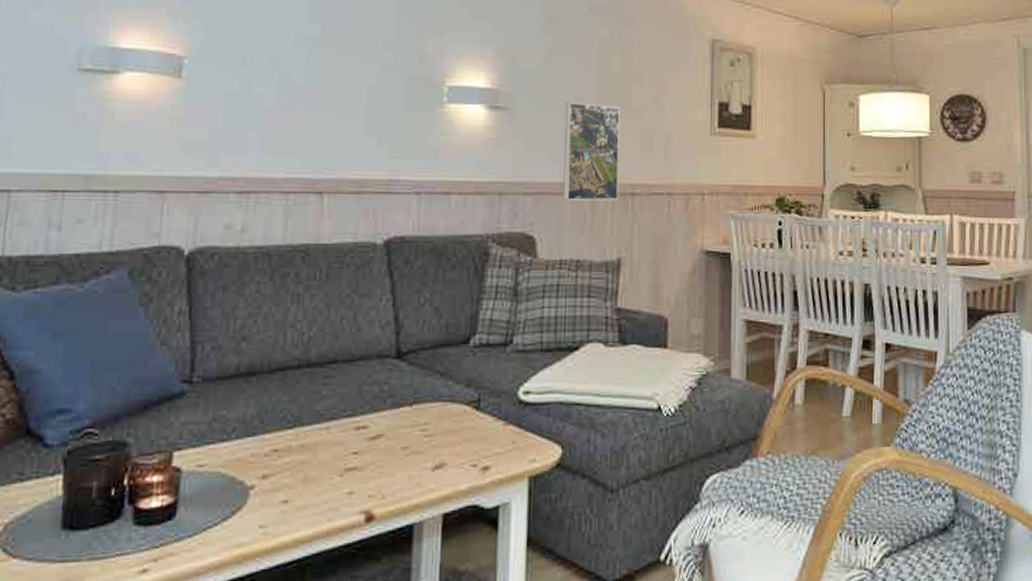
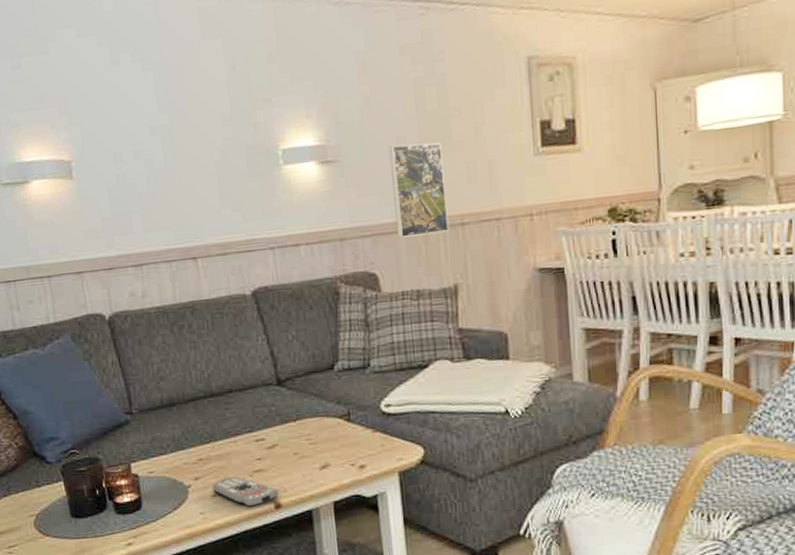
remote control: none [283,475,375,520] -> present [212,476,280,508]

